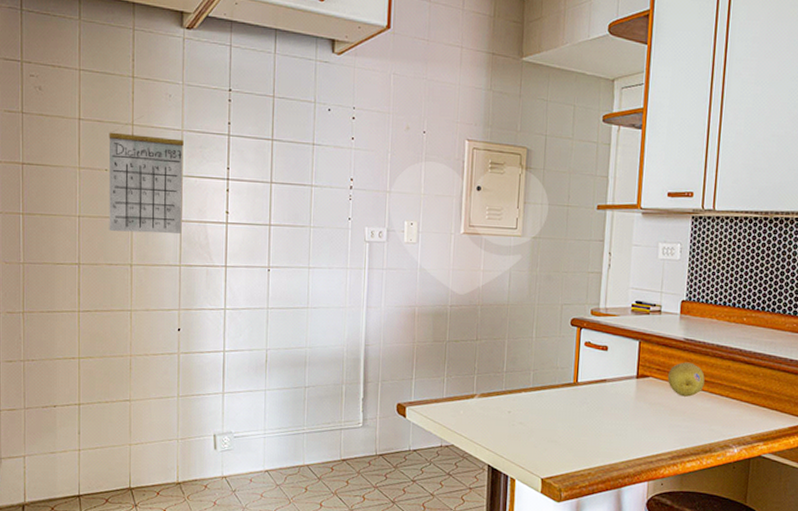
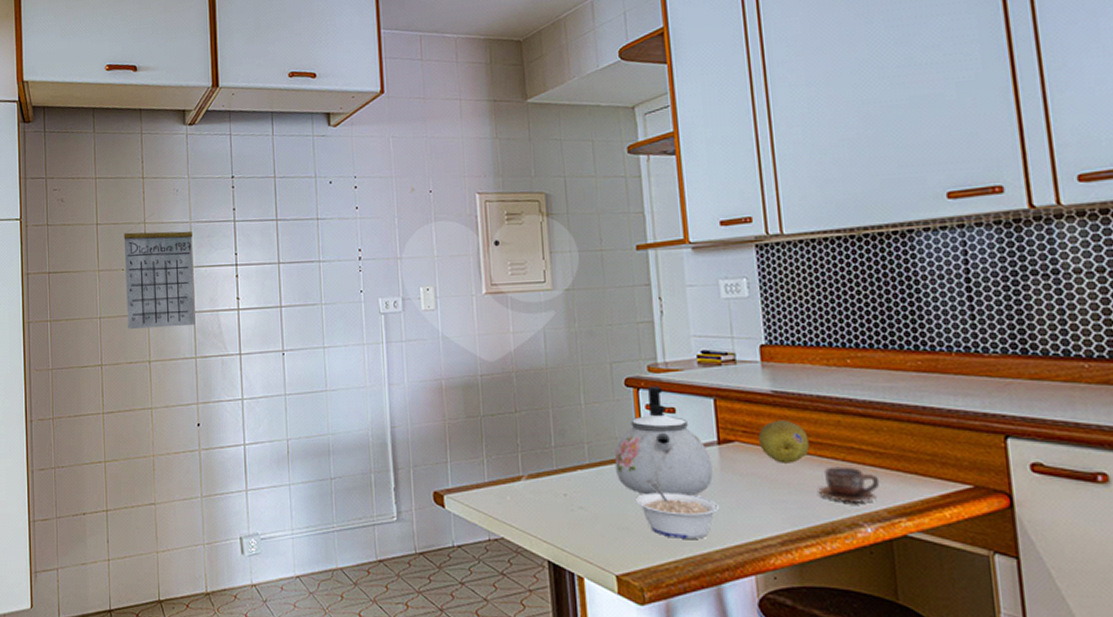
kettle: none [553,326,630,418] -> present [614,385,713,496]
legume: none [565,406,630,452] -> present [635,483,720,539]
cup: none [704,401,750,431] -> present [818,466,880,505]

